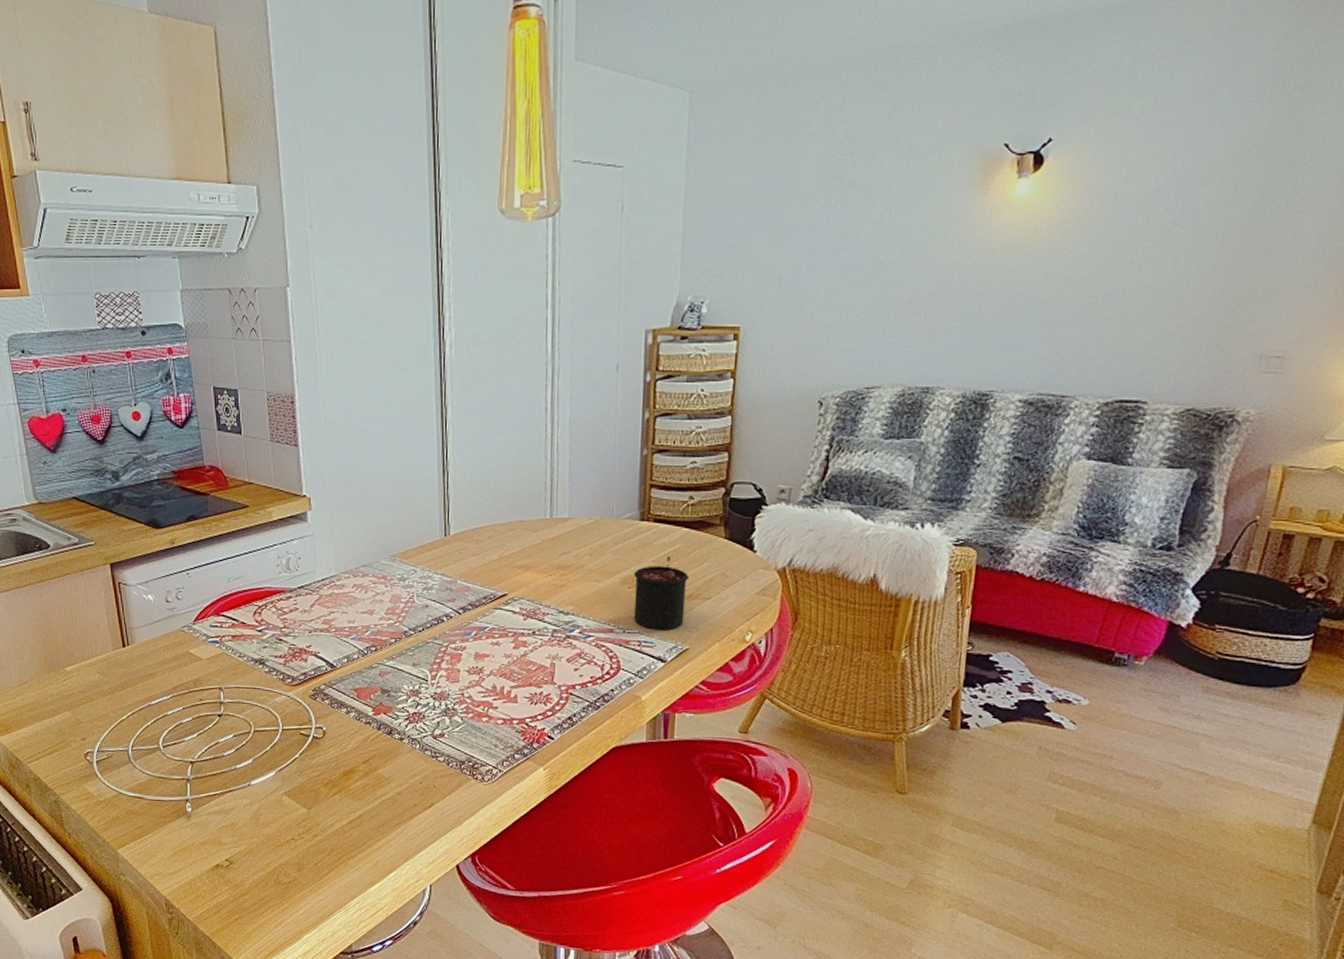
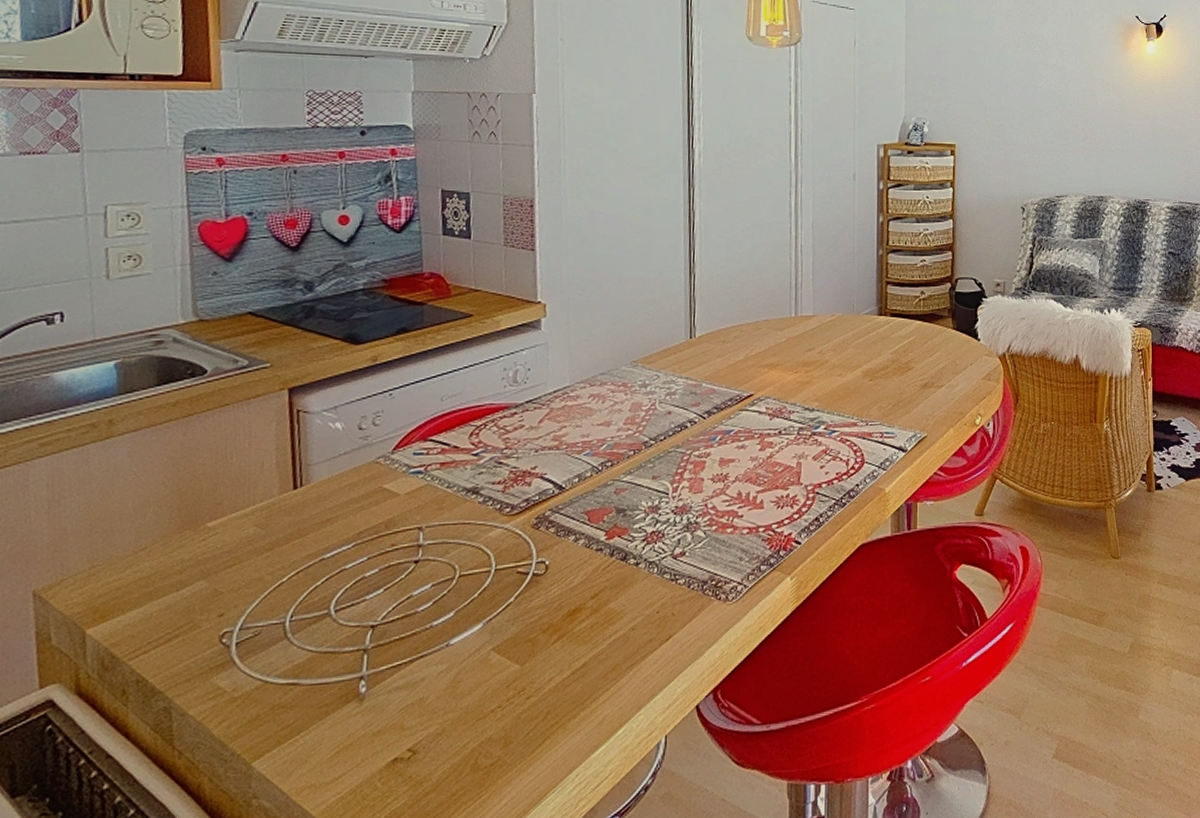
candle: present [633,556,690,630] -> none [874,348,924,419]

